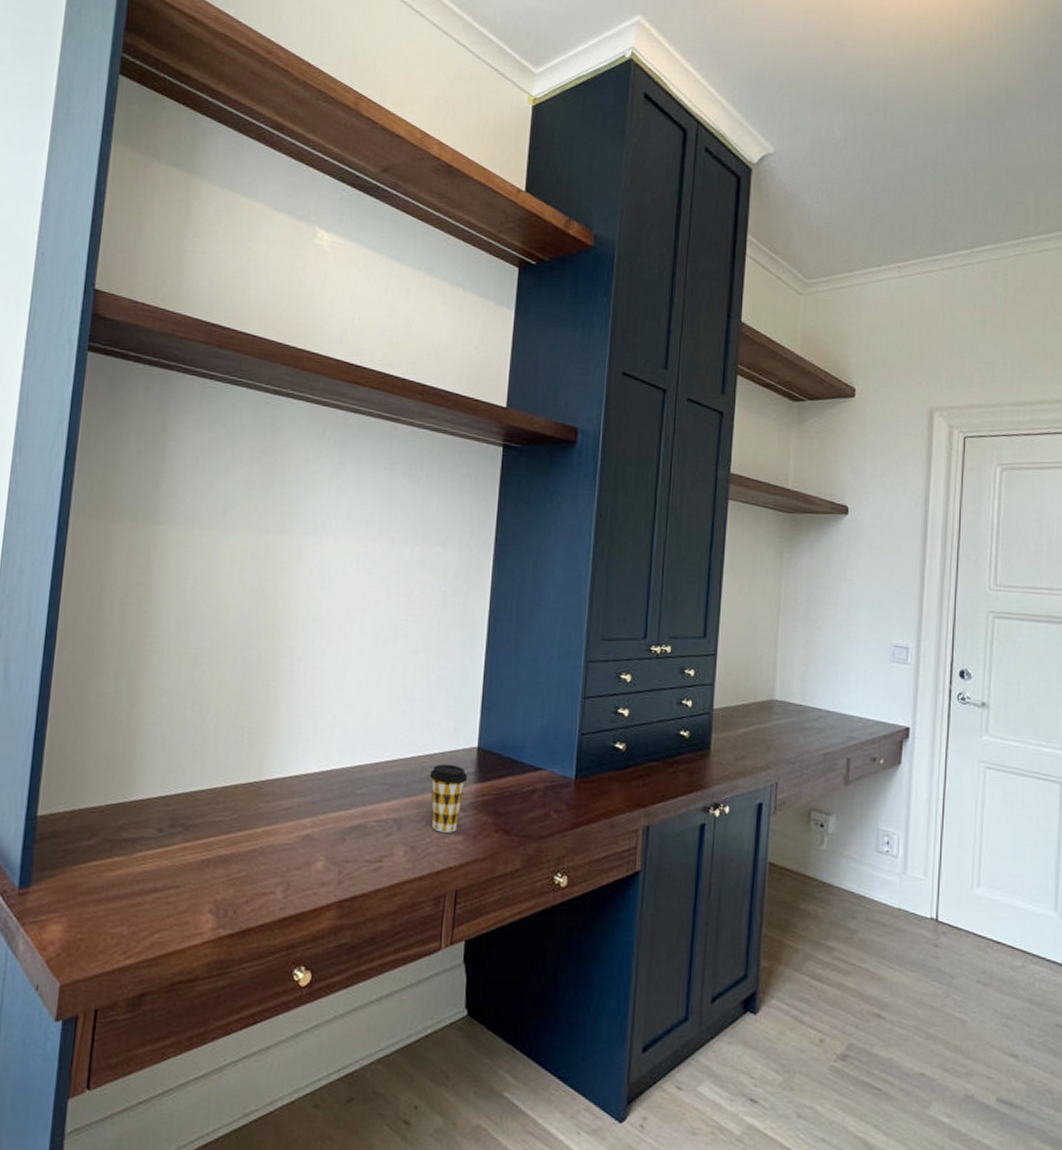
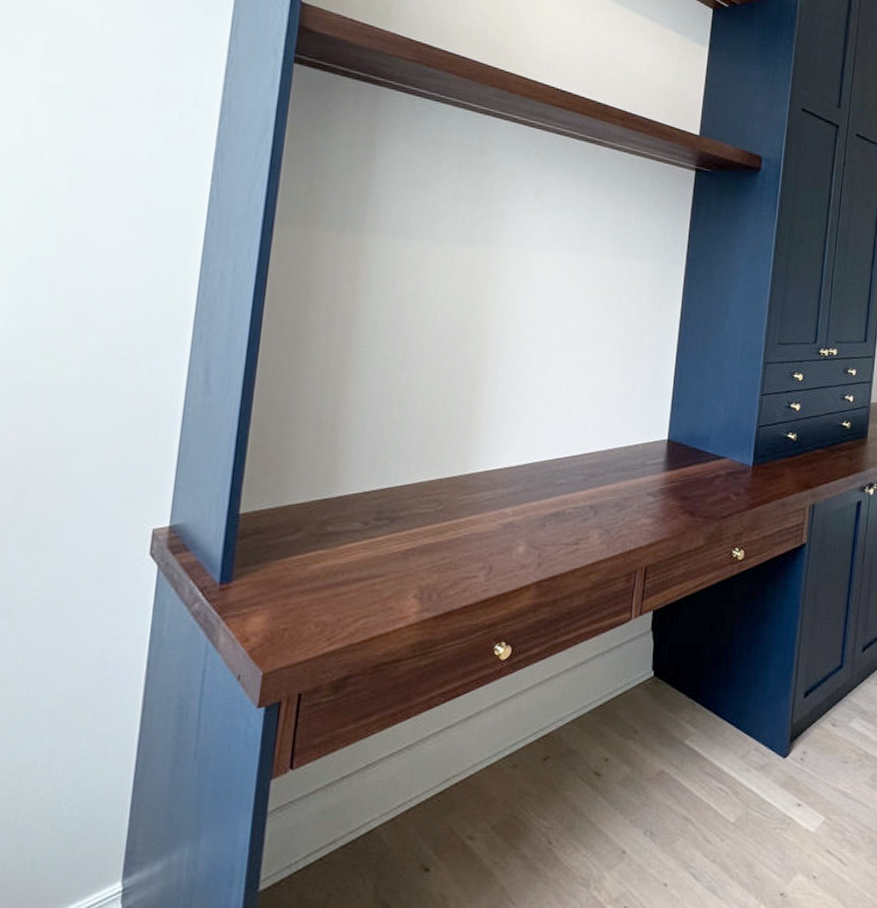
coffee cup: present [429,764,468,833] -> none [623,455,659,516]

